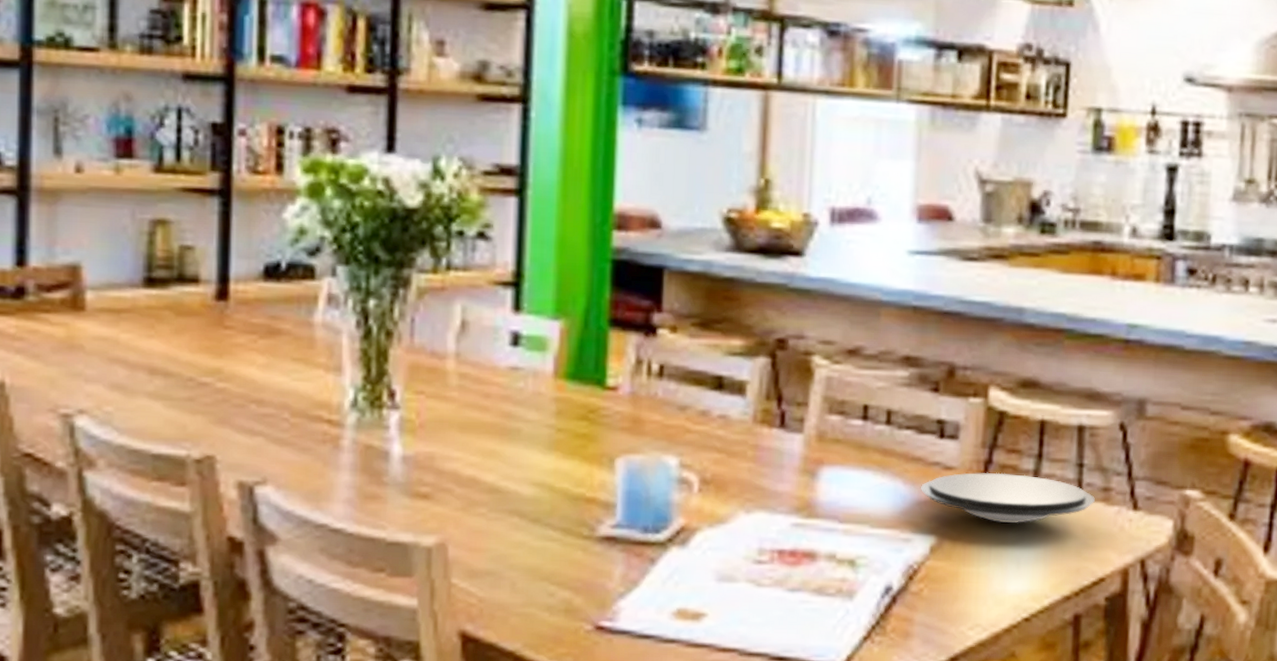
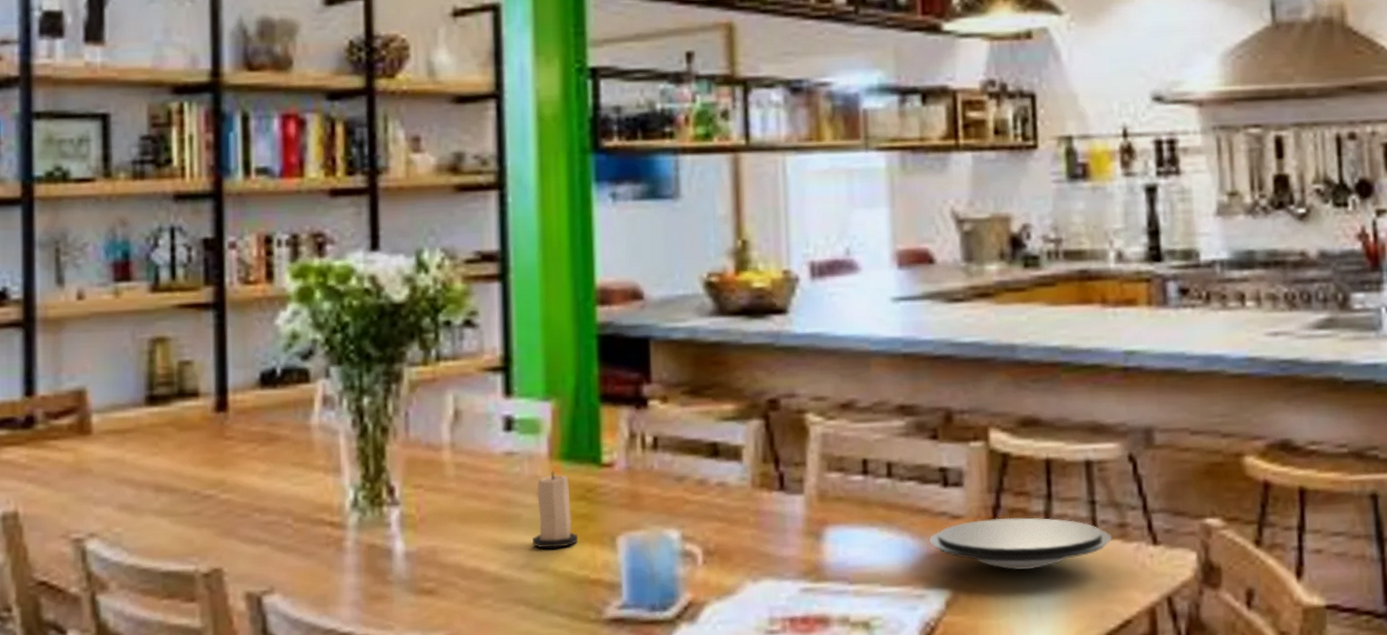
candle: none [531,389,577,465] -> present [532,470,578,548]

